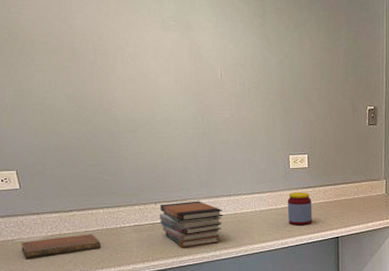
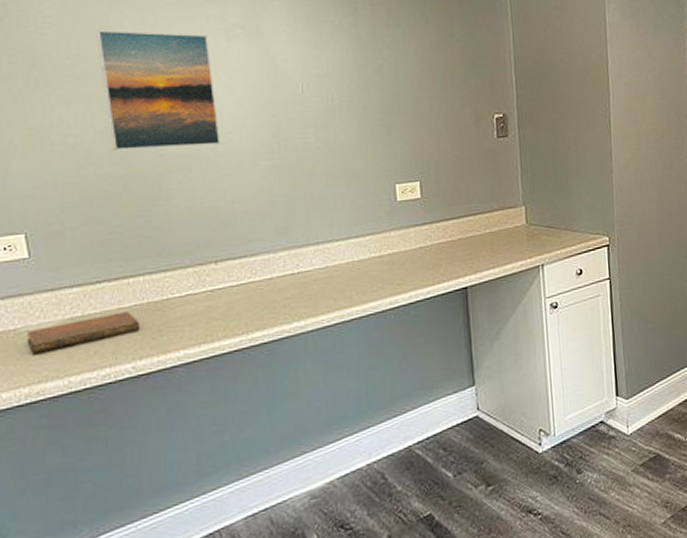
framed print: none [63,15,159,114] -> present [96,30,221,150]
book stack: present [159,201,223,248] -> none [221,254,309,321]
jar: present [287,192,312,226] -> none [395,230,430,277]

